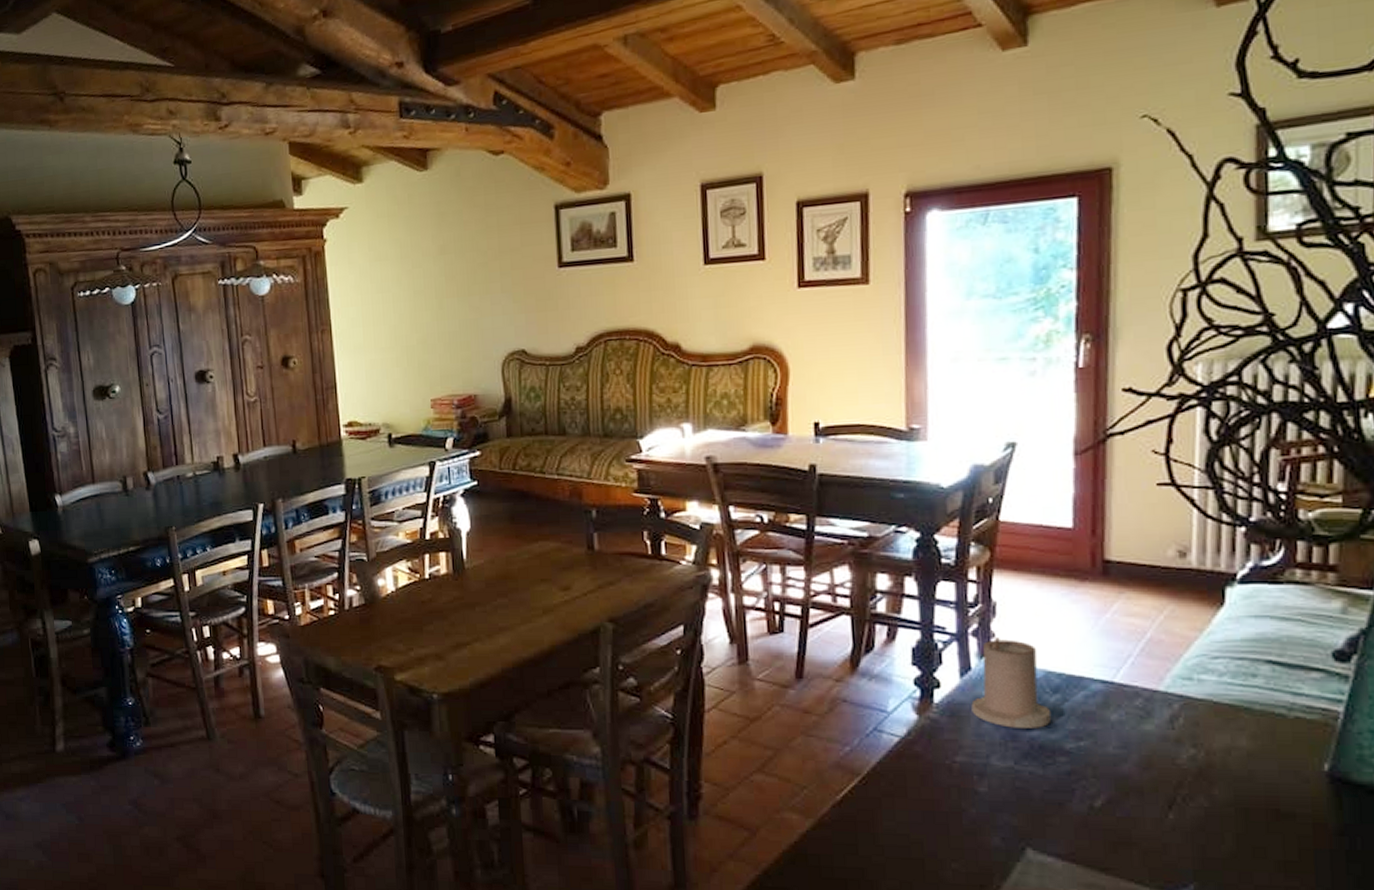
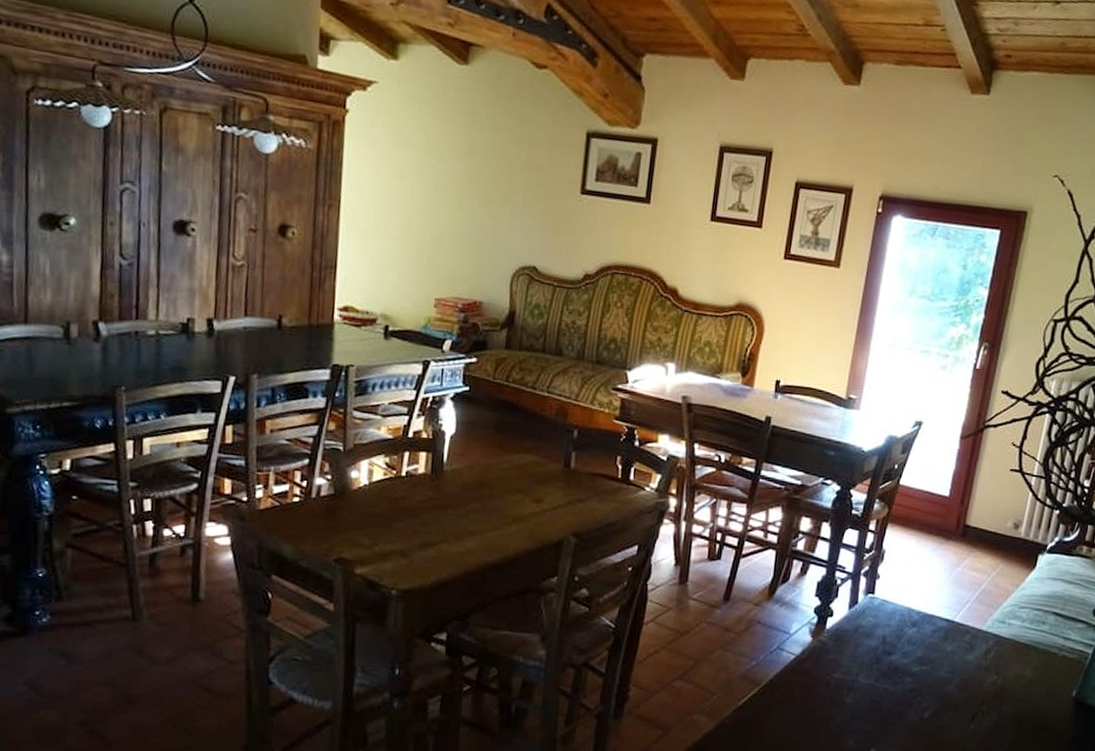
candle: present [971,636,1052,728] -> none [852,578,908,654]

